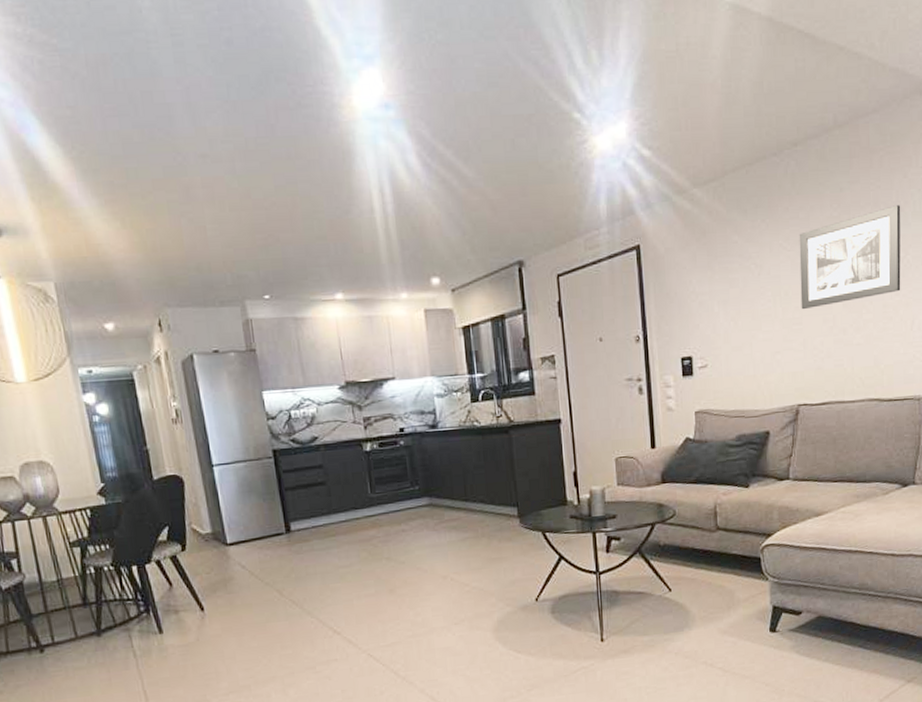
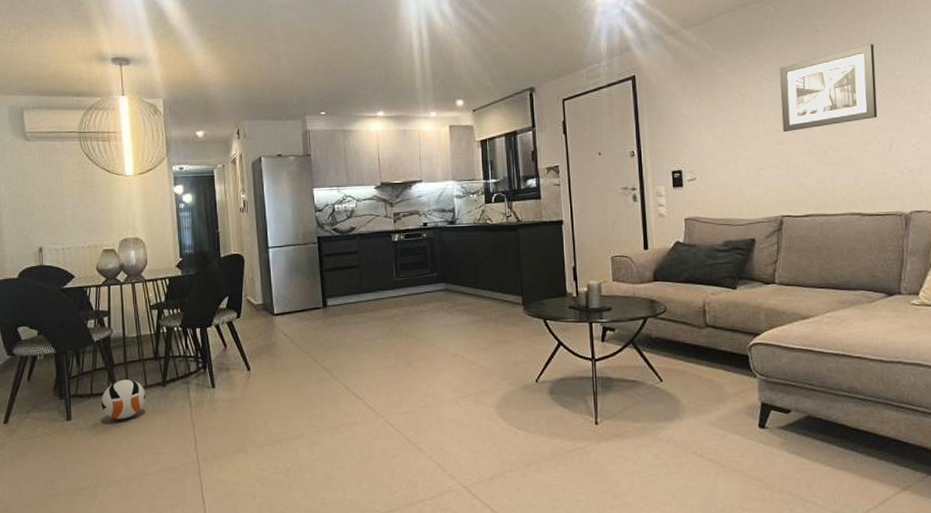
ball: none [21,631,78,679] -> present [101,379,145,420]

